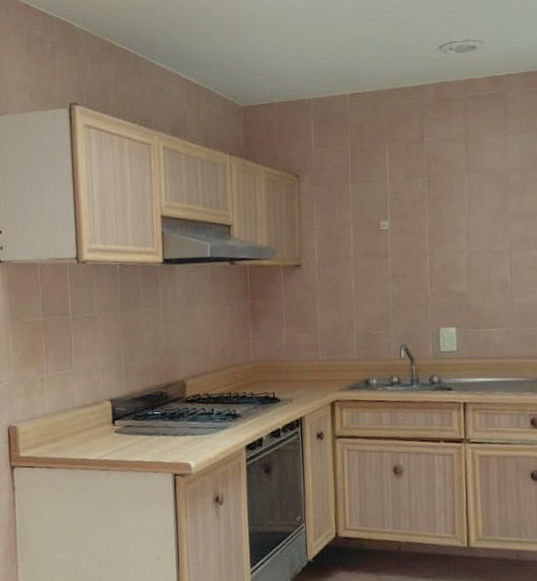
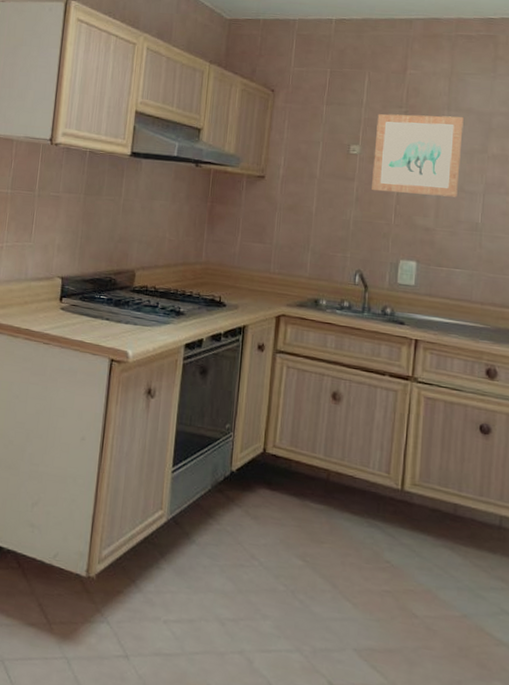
wall art: none [402,179,486,264] -> present [372,113,464,198]

